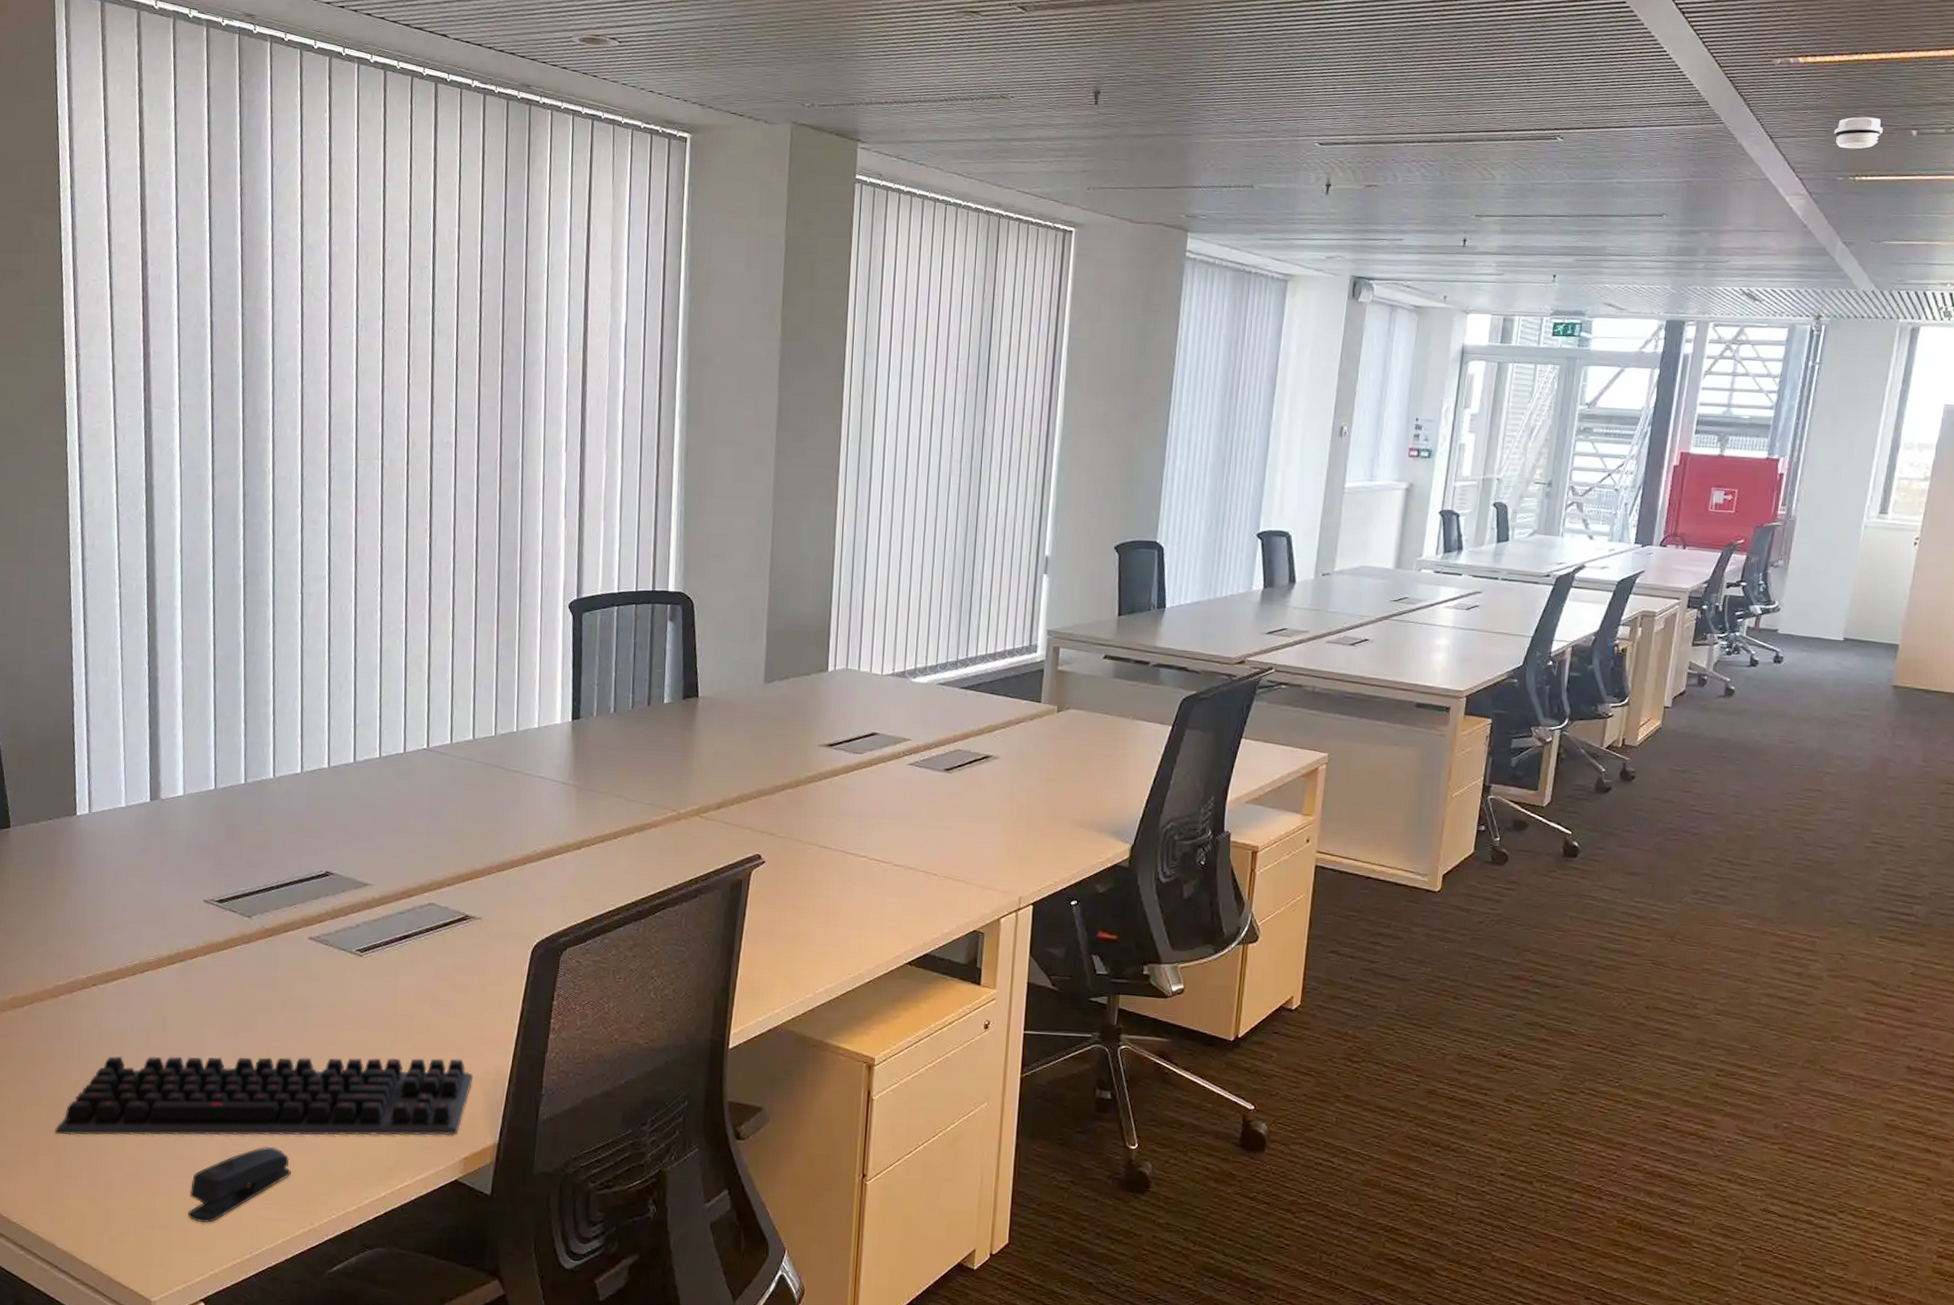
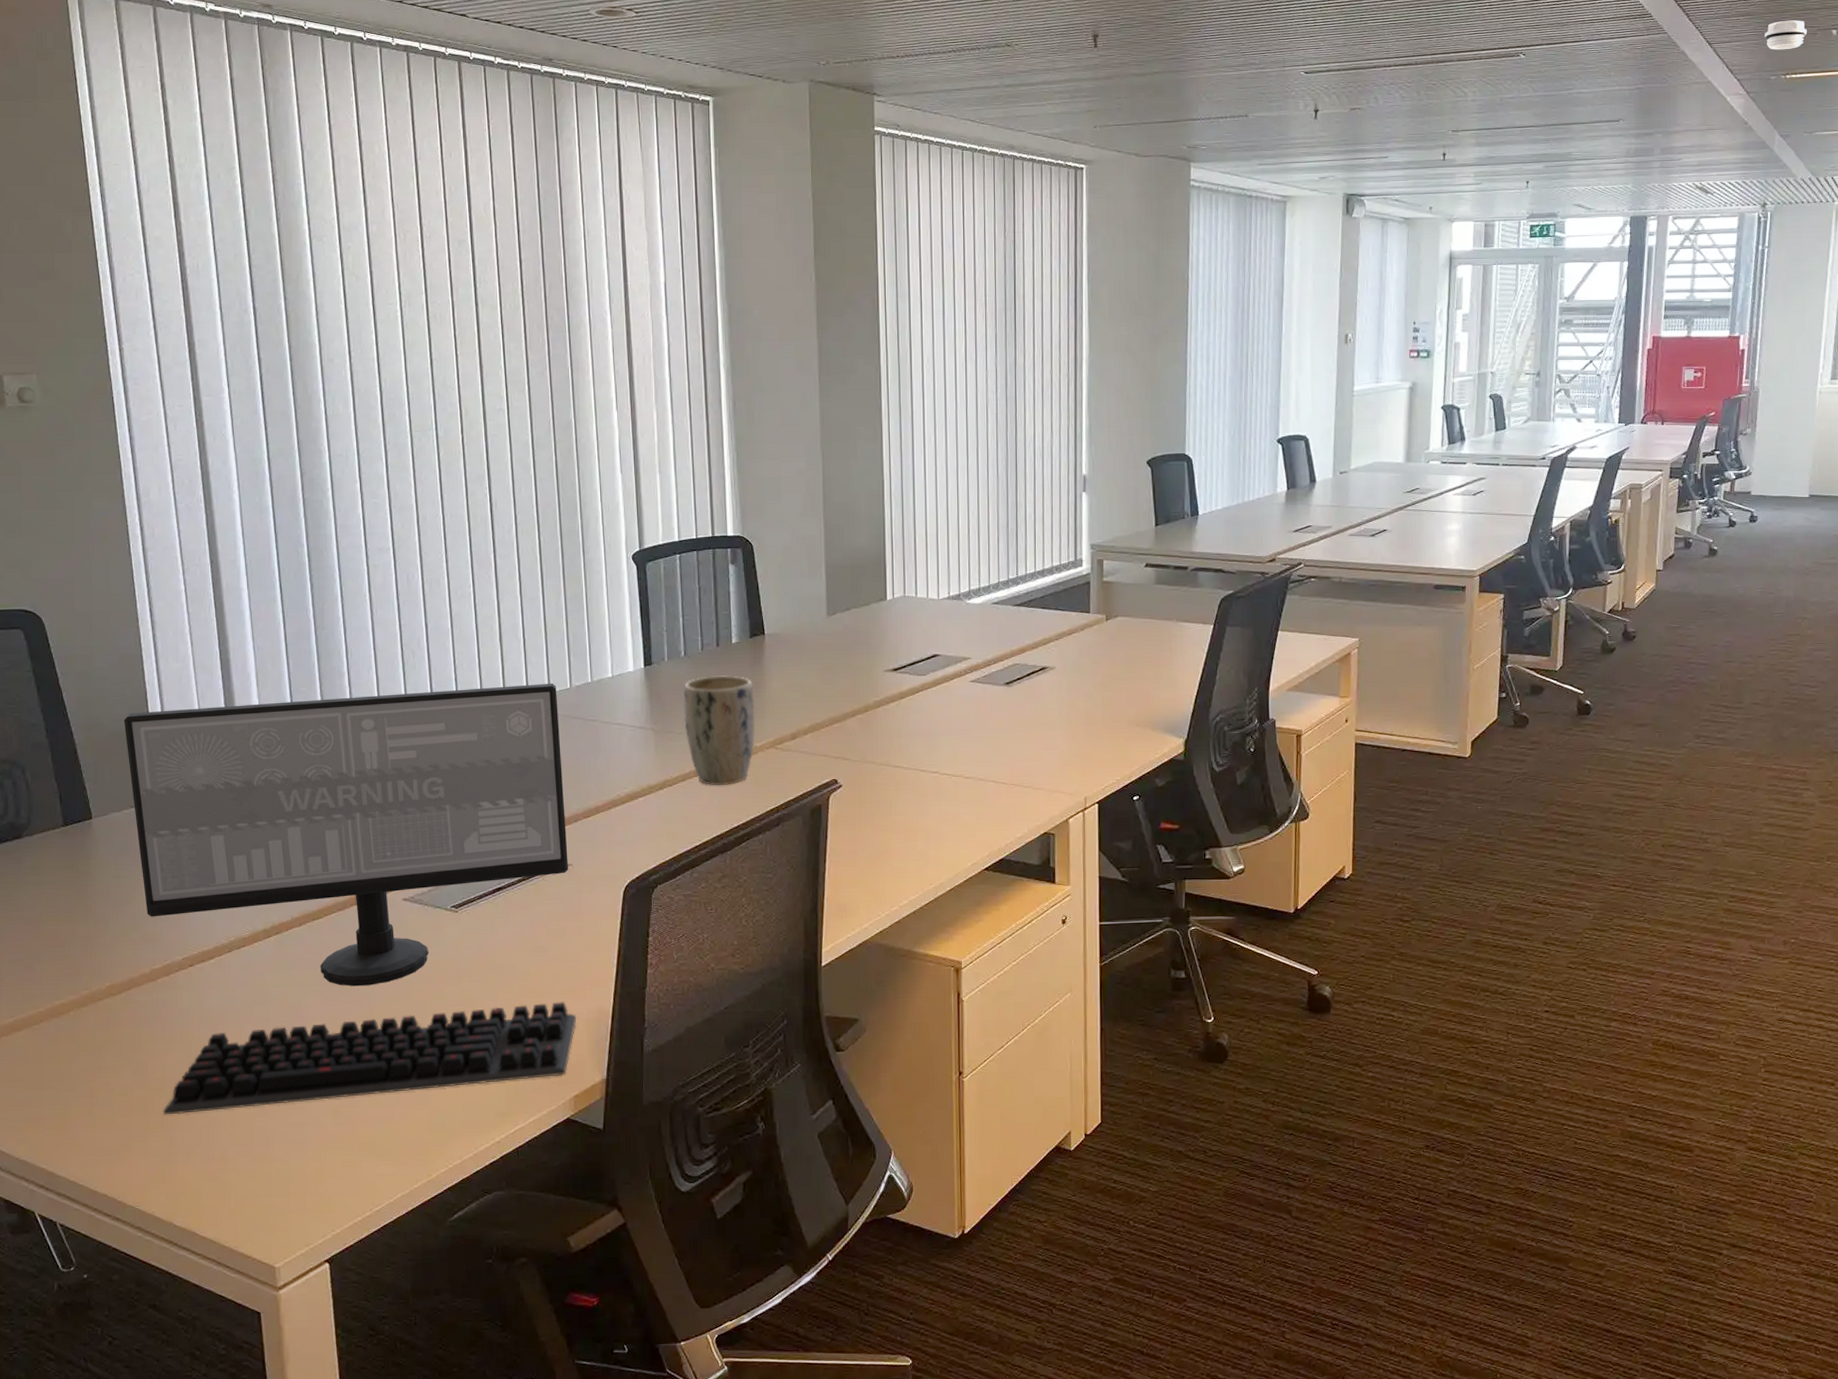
computer monitor: none [49,723,481,1023] -> present [123,683,568,987]
stapler: present [187,1146,291,1224] -> none [304,1105,404,1186]
plant pot: none [607,735,683,851] -> present [683,675,755,785]

